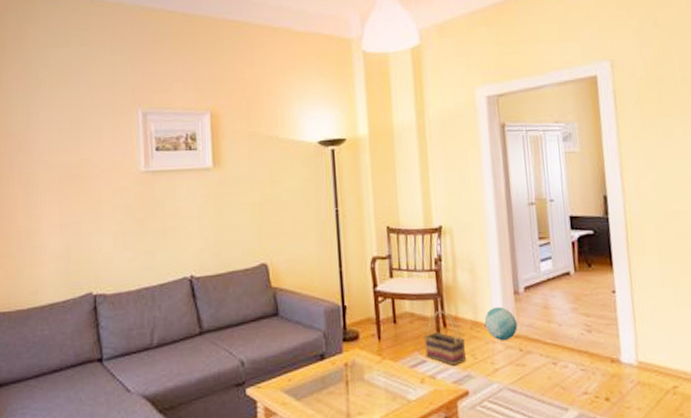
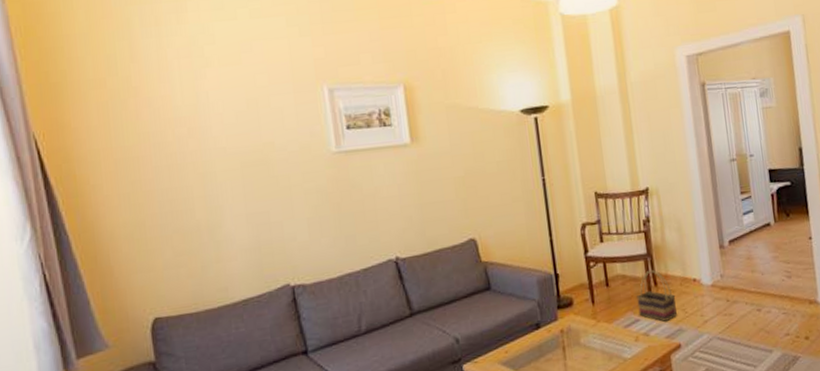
ball: present [484,306,517,340] -> none [692,261,724,293]

